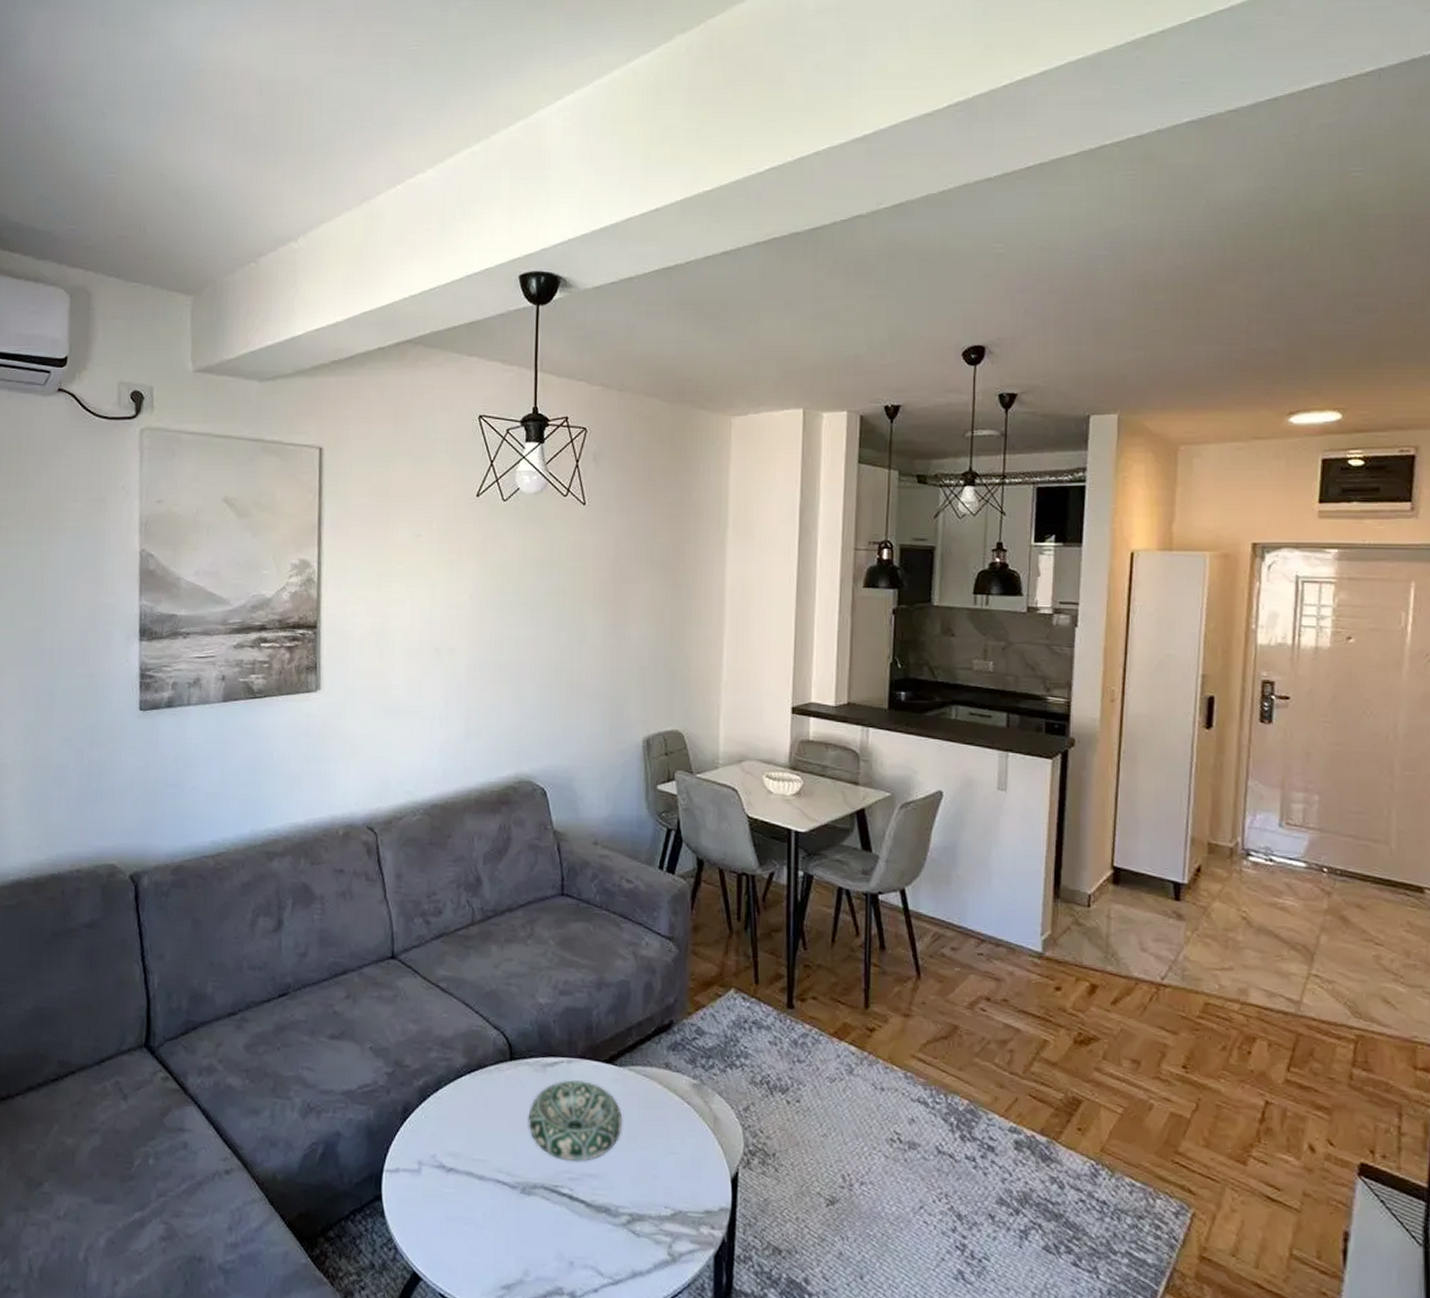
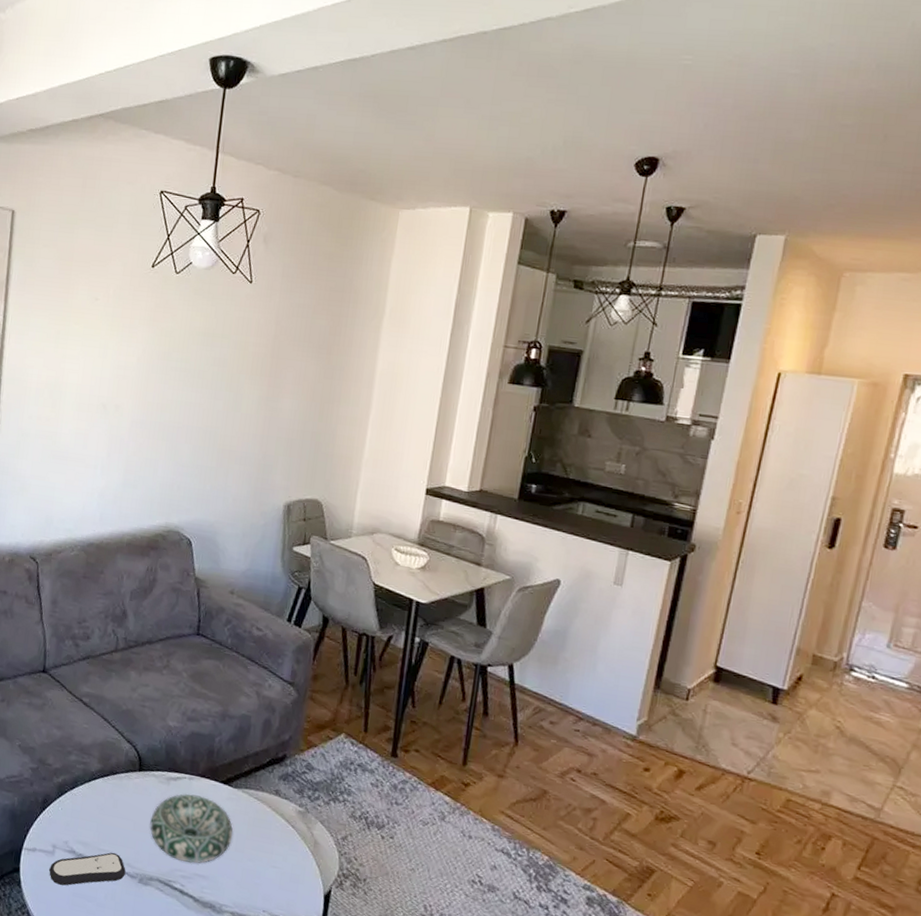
remote control: none [416,1161,505,1209] -> present [49,852,126,886]

